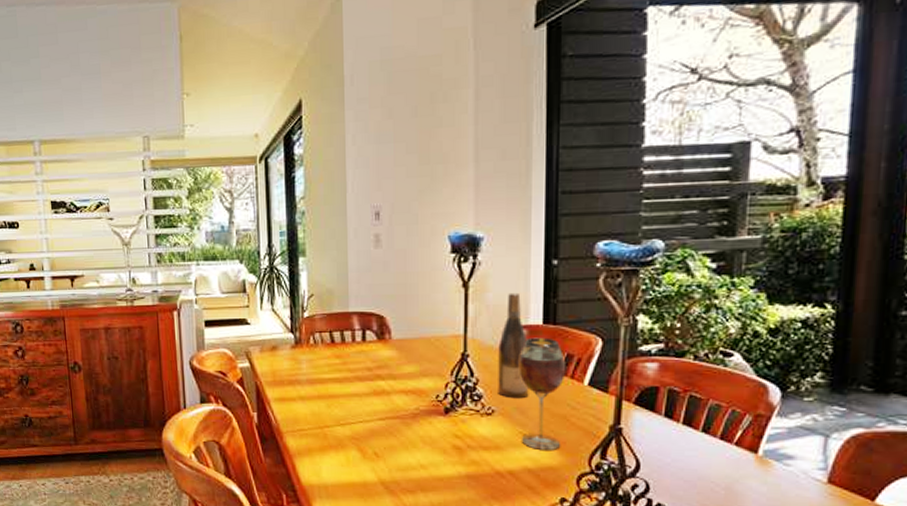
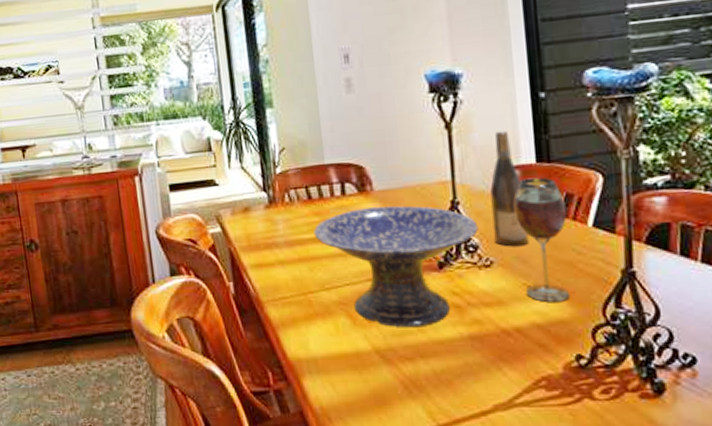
decorative bowl: none [333,354,484,464] -> present [313,205,479,328]

